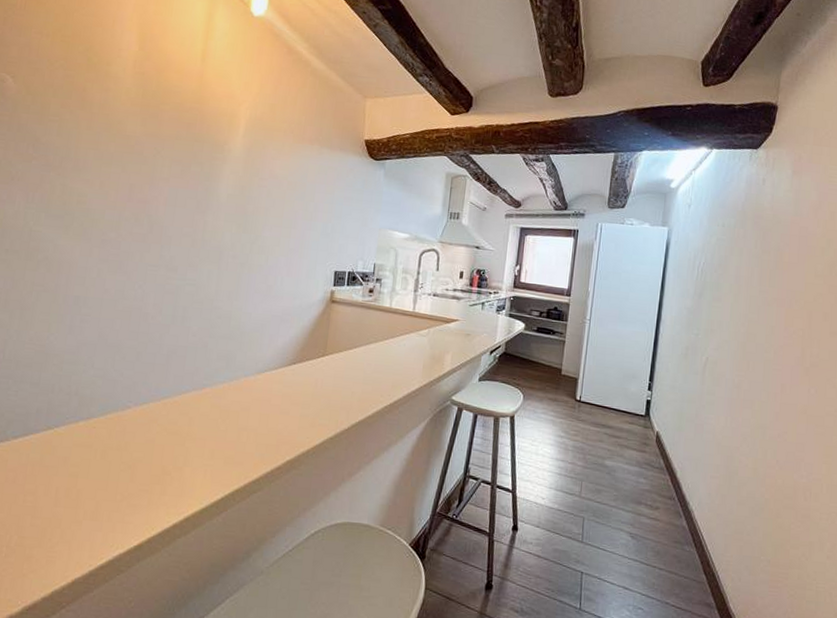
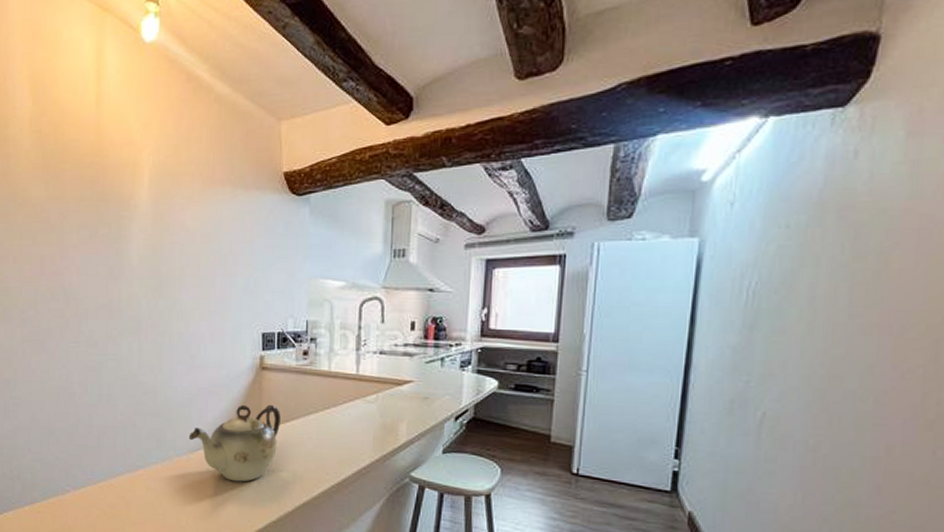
teapot: none [257,332,345,402] -> present [188,404,280,482]

